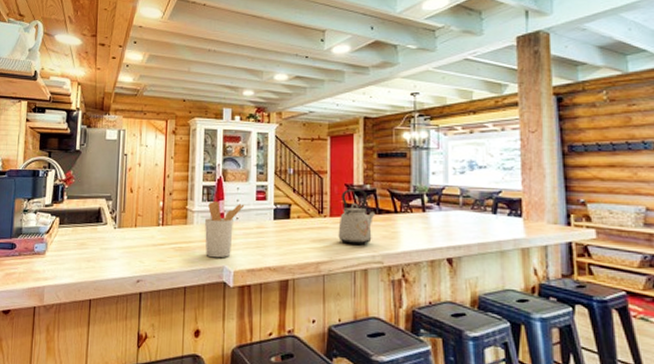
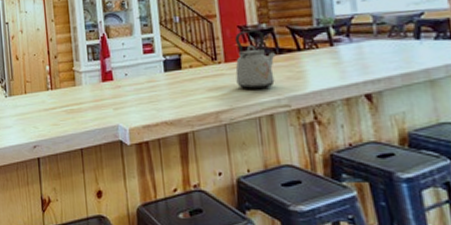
utensil holder: present [204,200,245,258] -> none [92,59,132,117]

